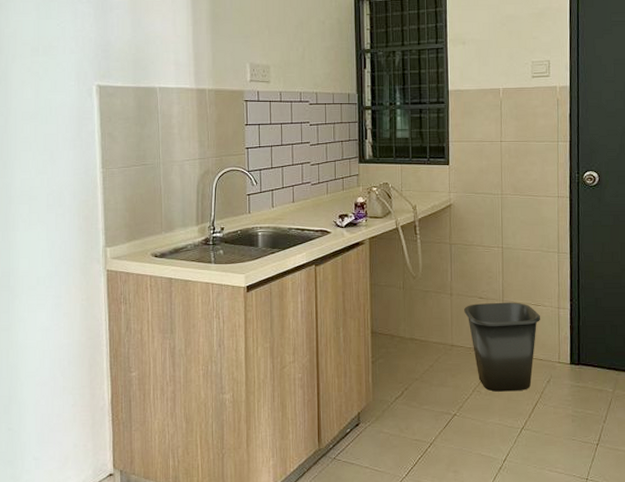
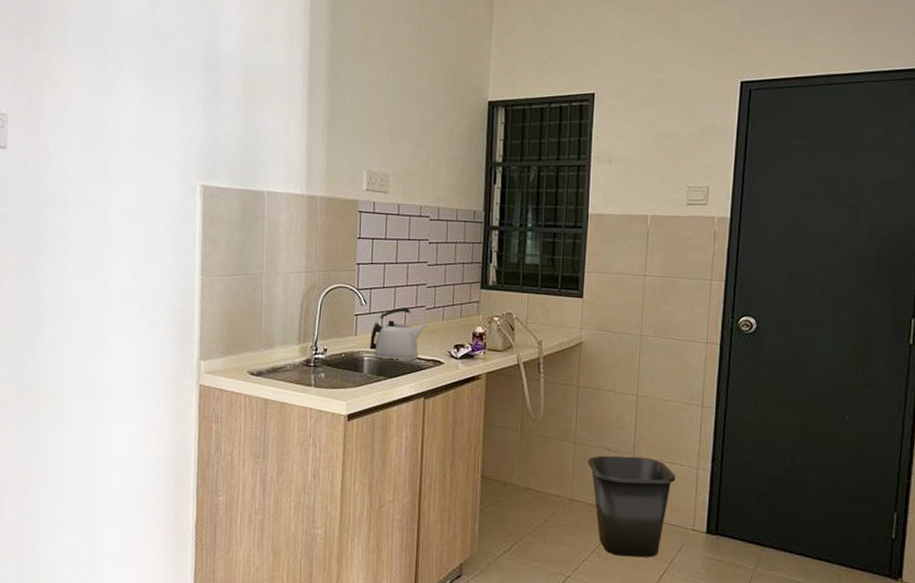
kettle: none [263,184,314,233] -> present [370,306,428,360]

